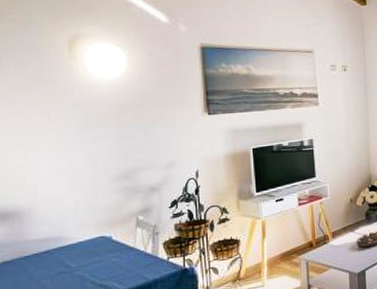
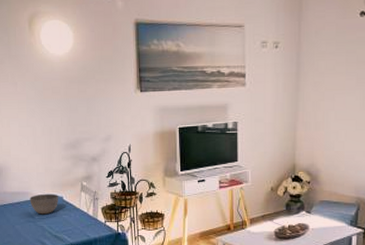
bowl: none [64,234,105,262] -> present [30,193,58,215]

